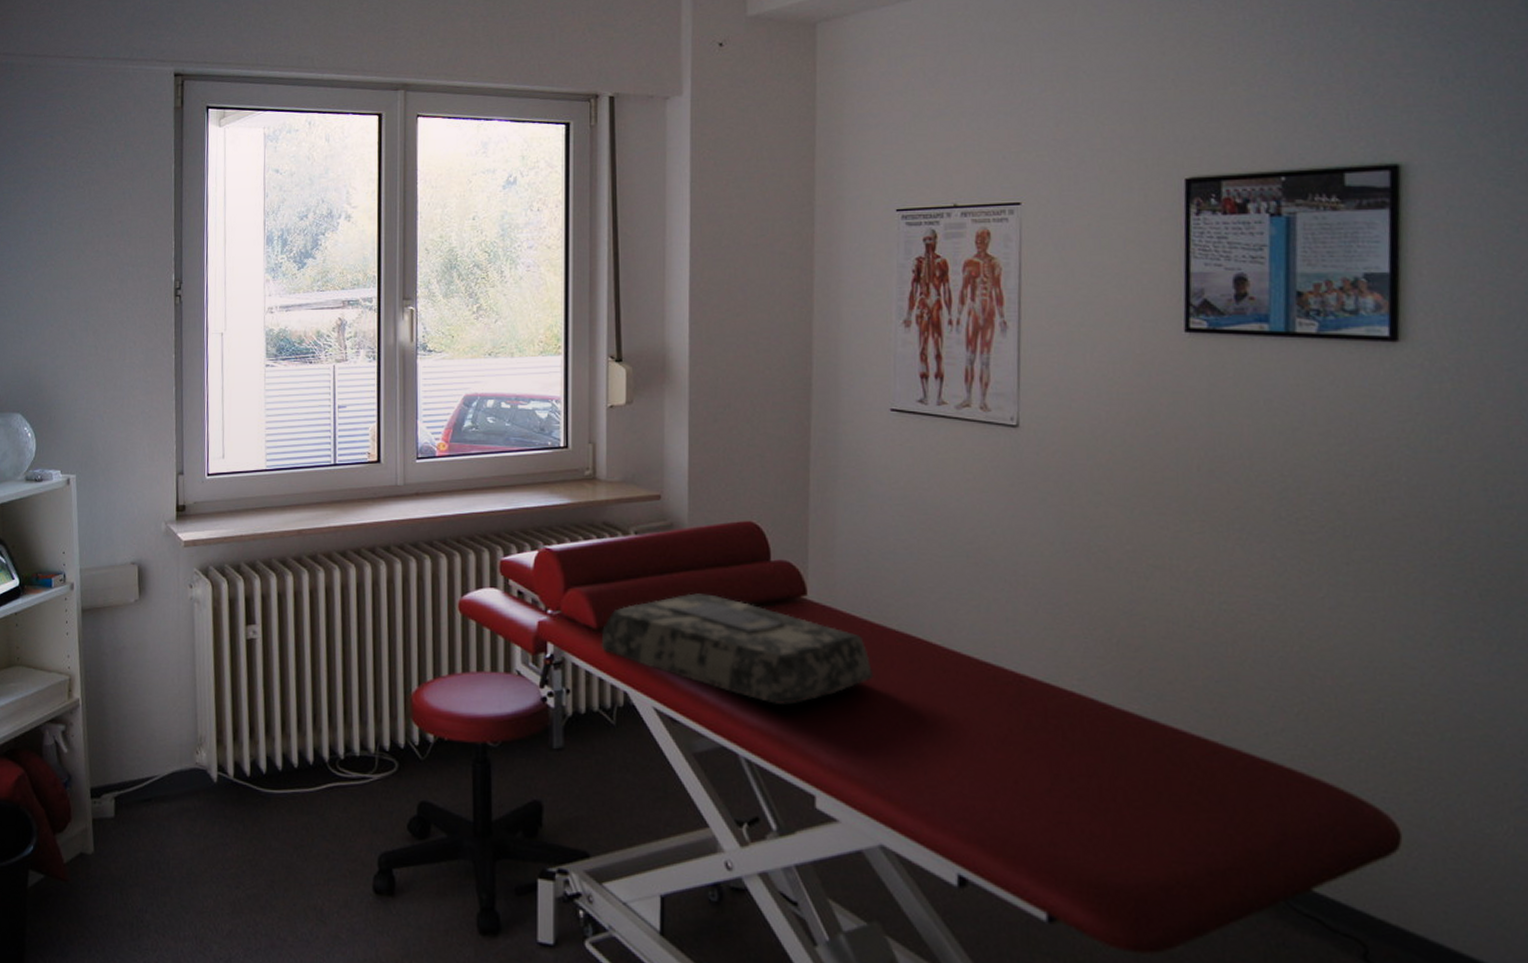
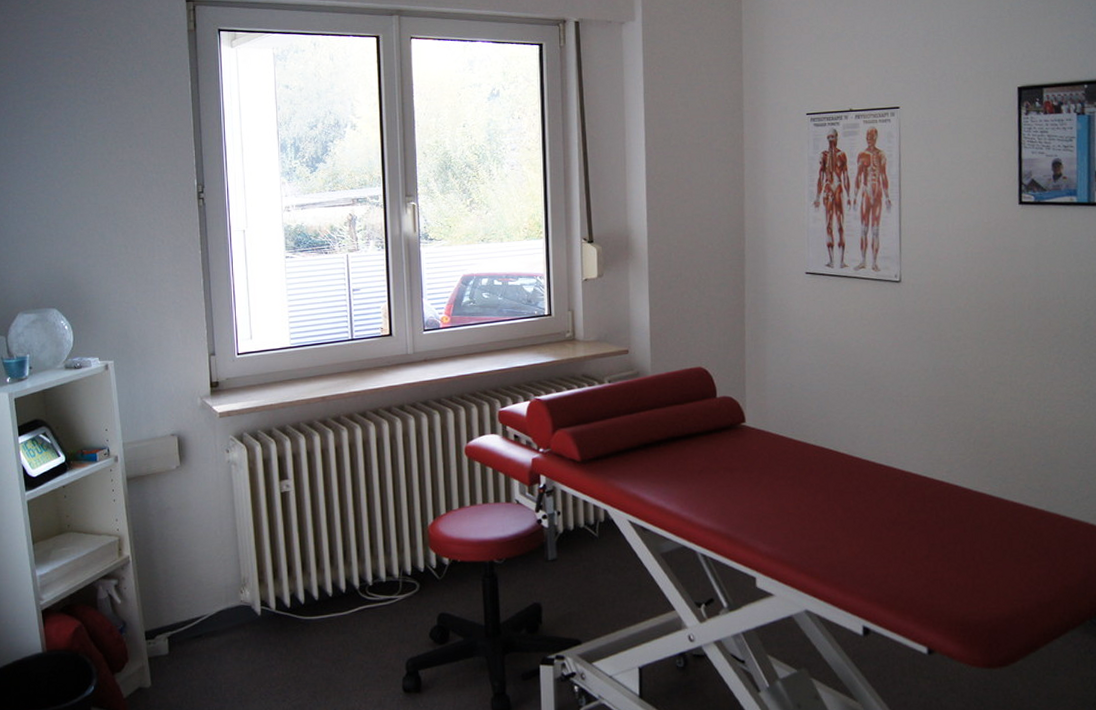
cushion: present [601,593,874,706] -> none [584,427,798,510]

